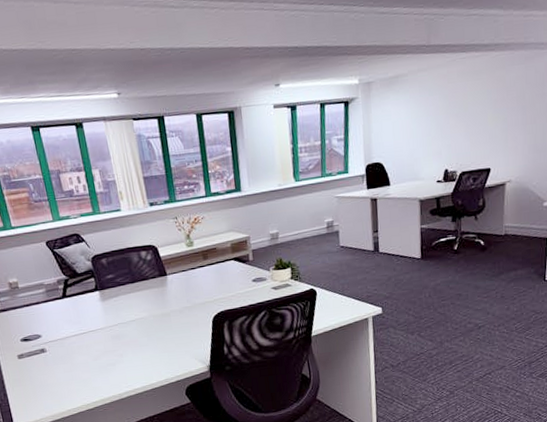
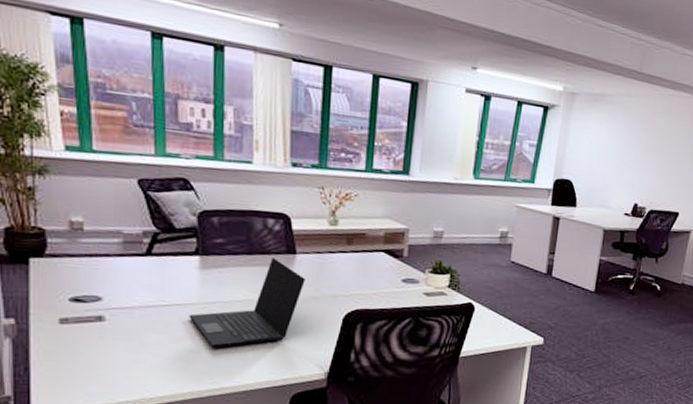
laptop: none [101,281,178,360] -> present [189,257,305,348]

